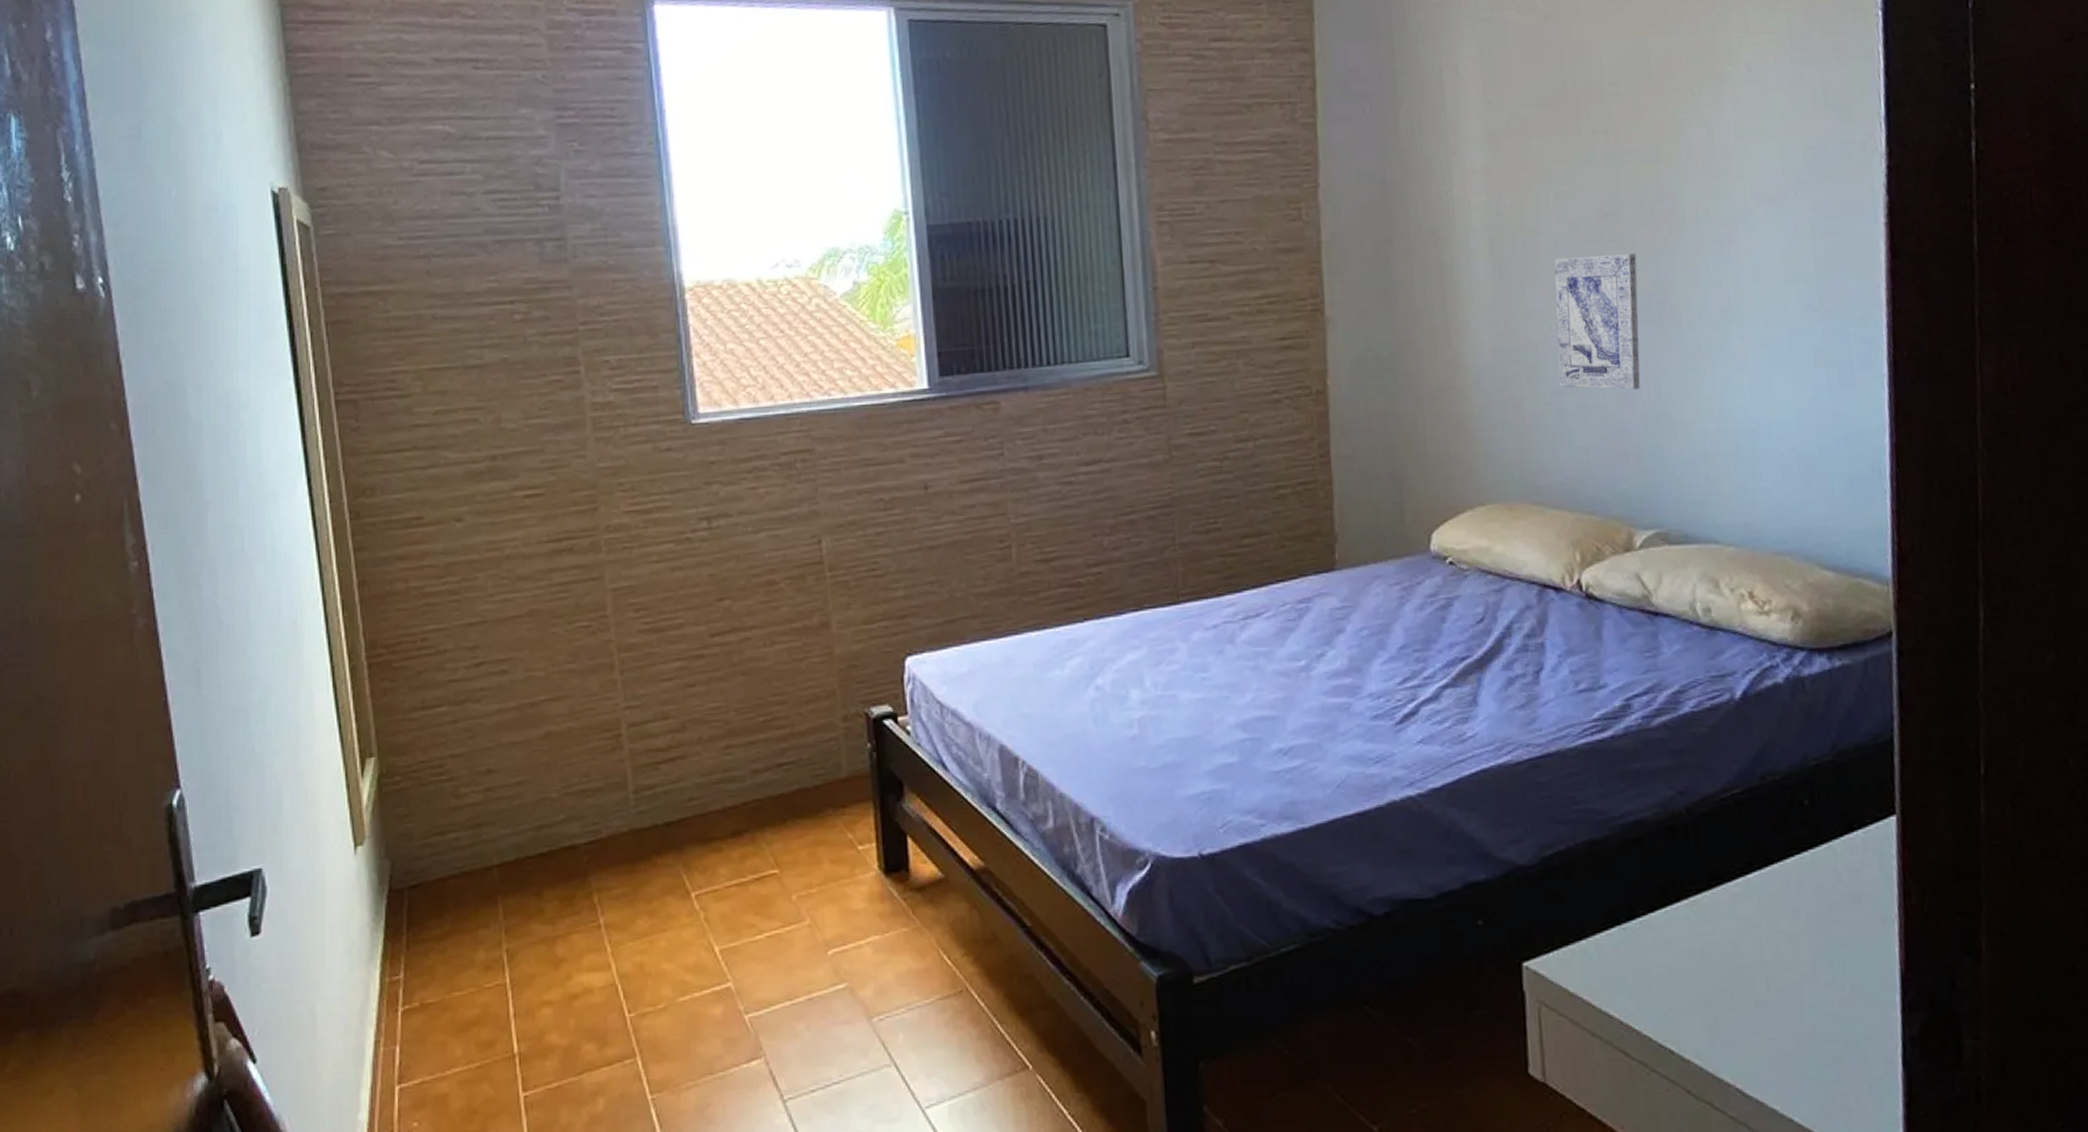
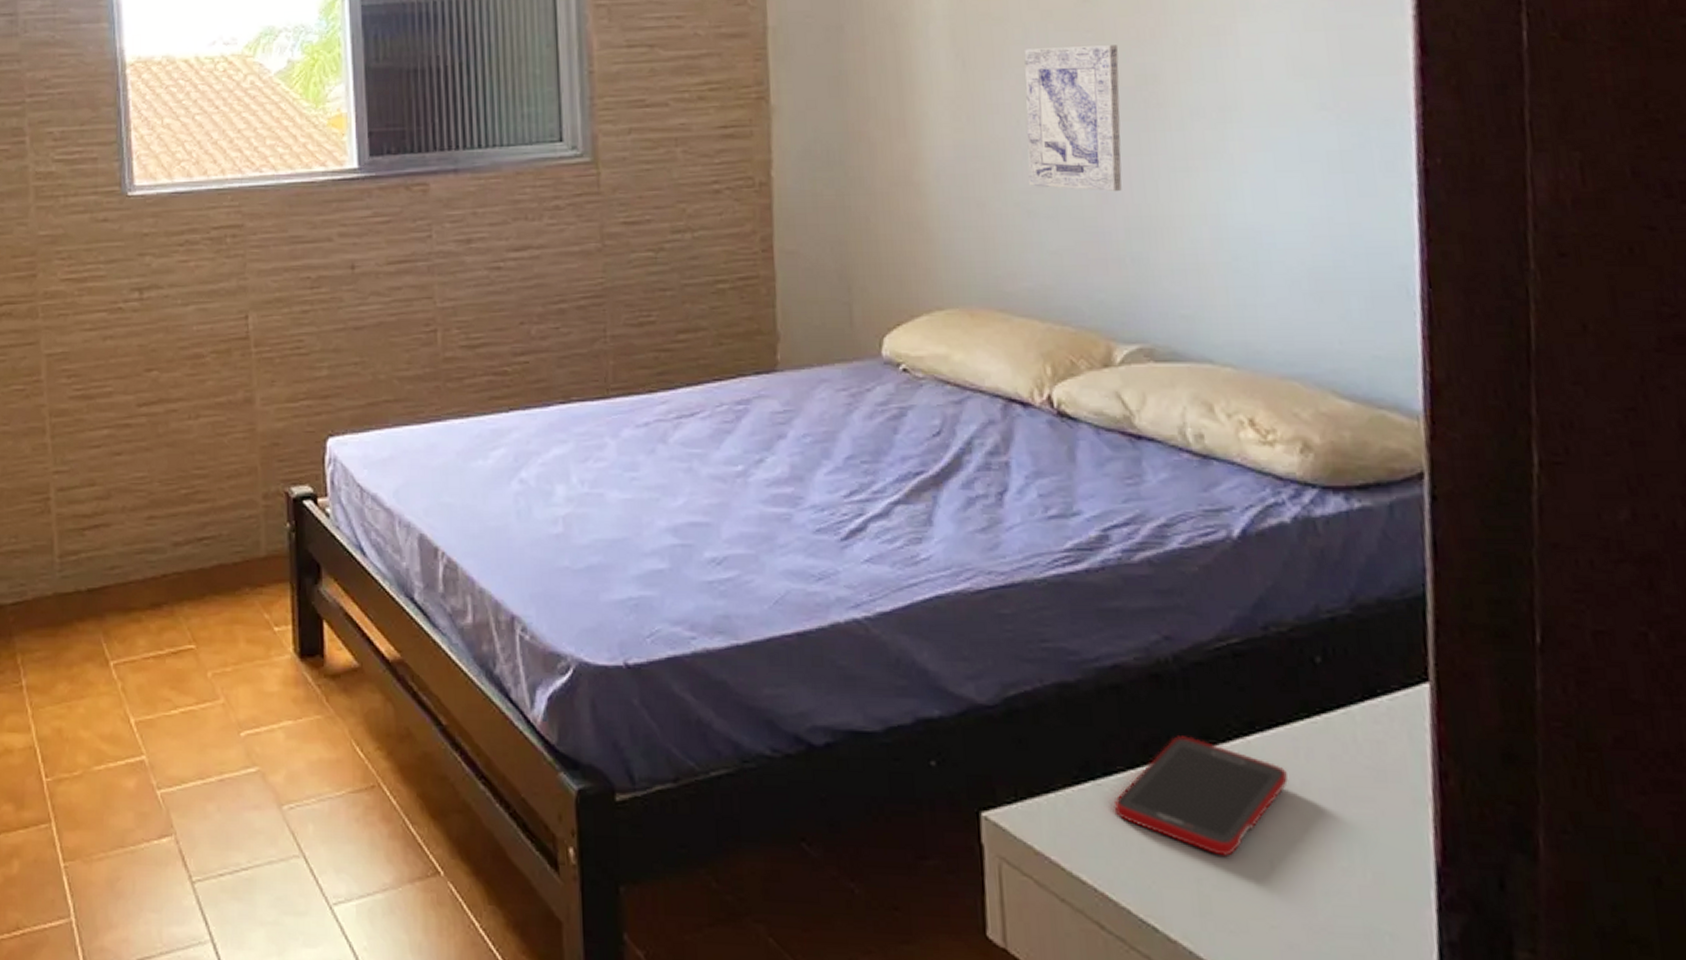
cell phone: none [1636,879,1782,982] -> present [1113,736,1289,856]

